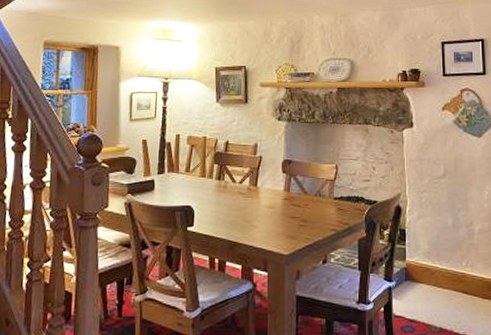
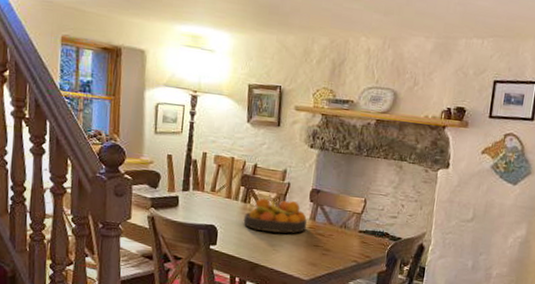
fruit bowl: none [219,173,282,207] -> present [243,198,307,233]

